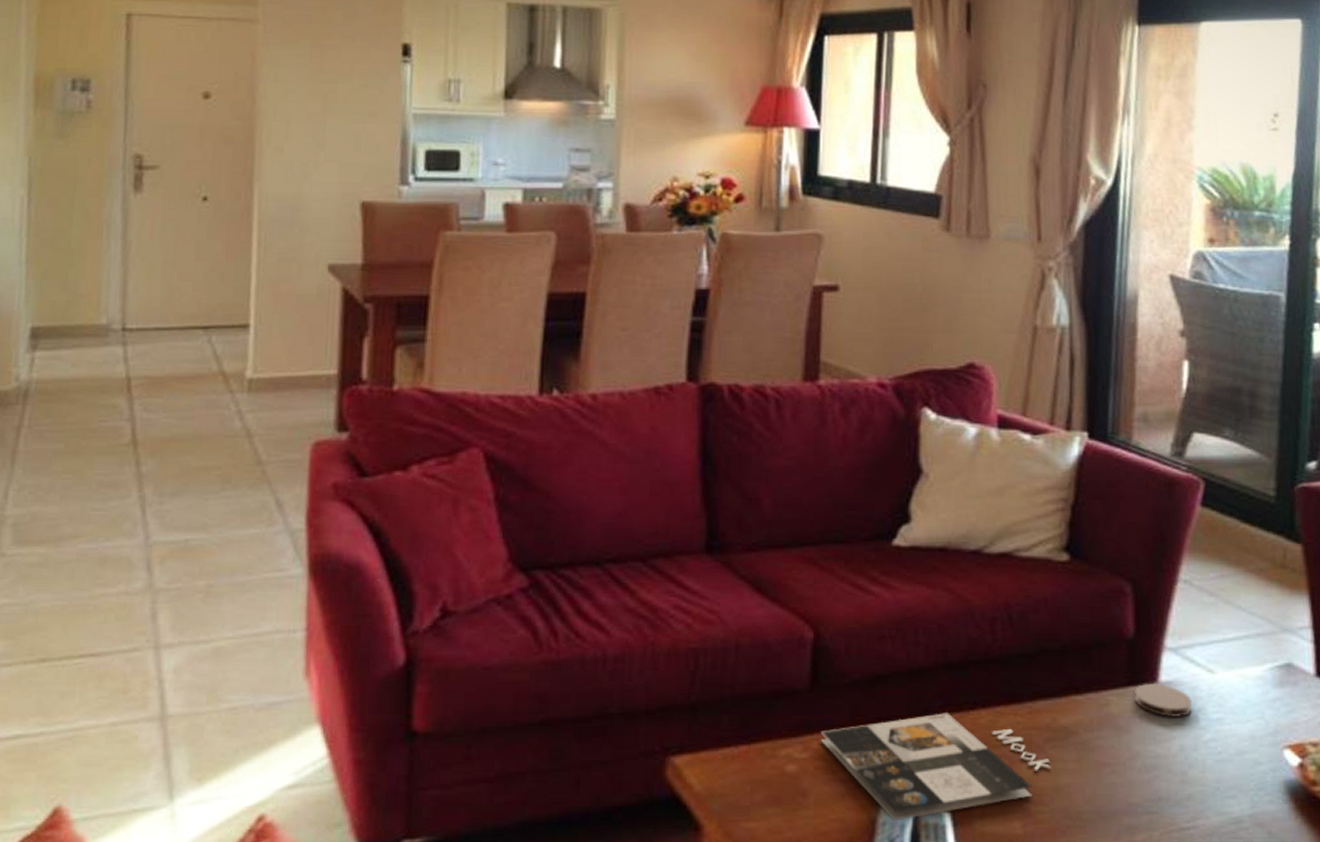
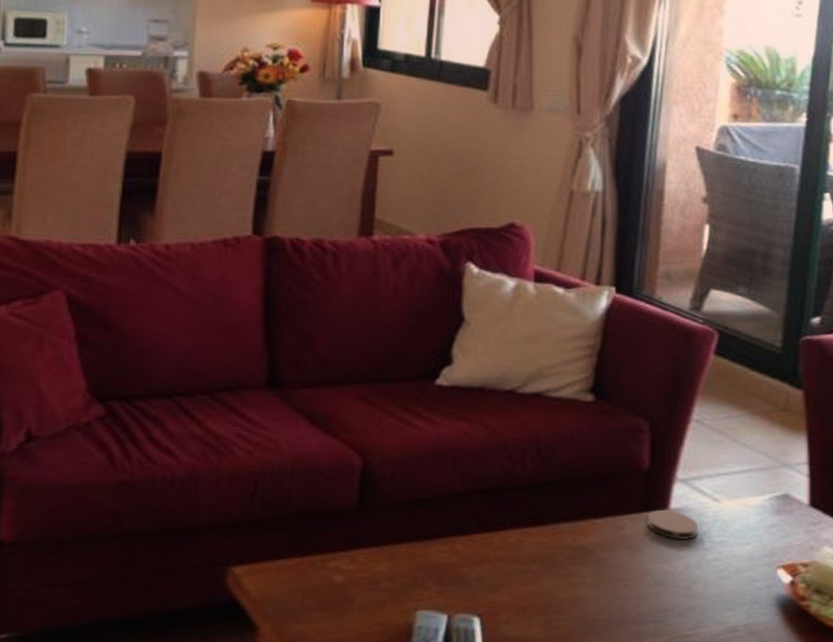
magazine: present [820,713,1051,821] -> none [365,532,570,625]

